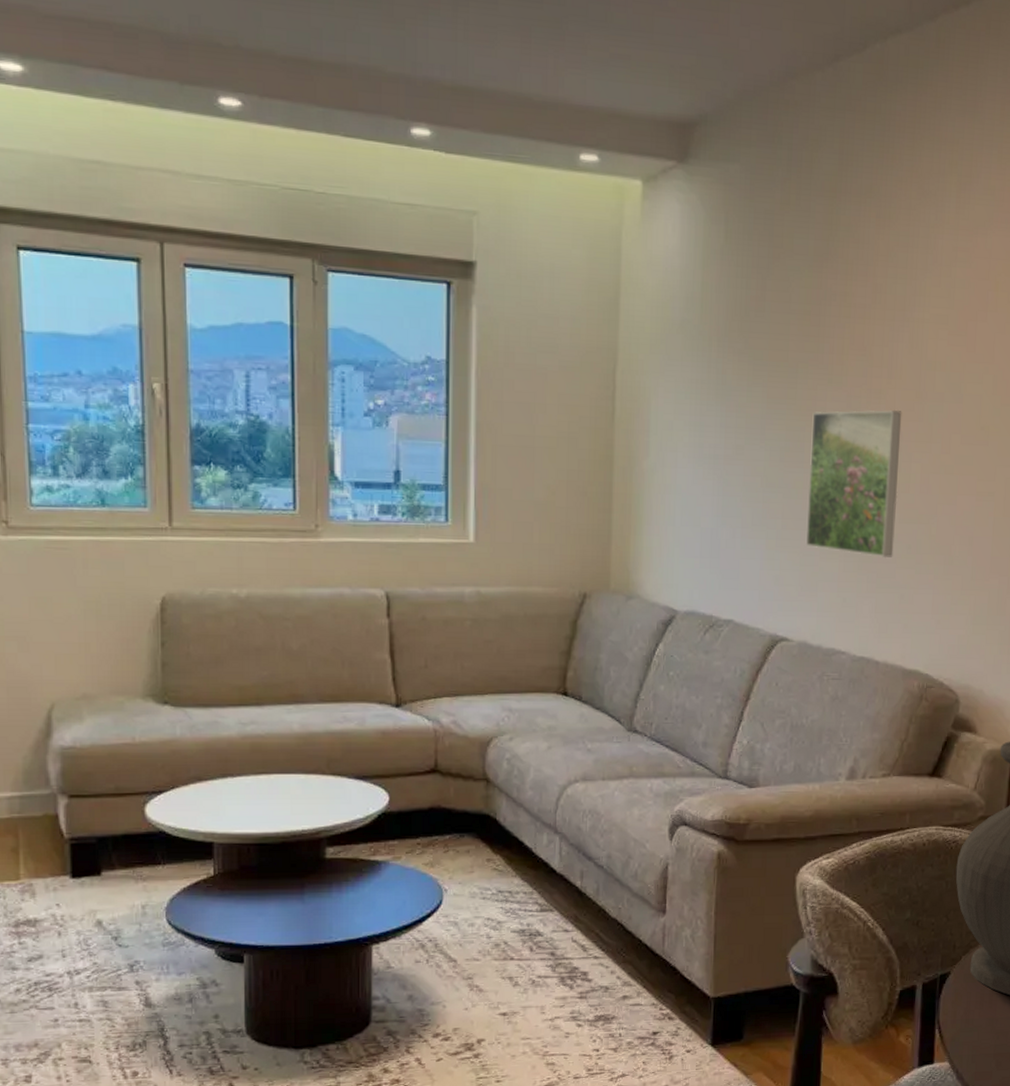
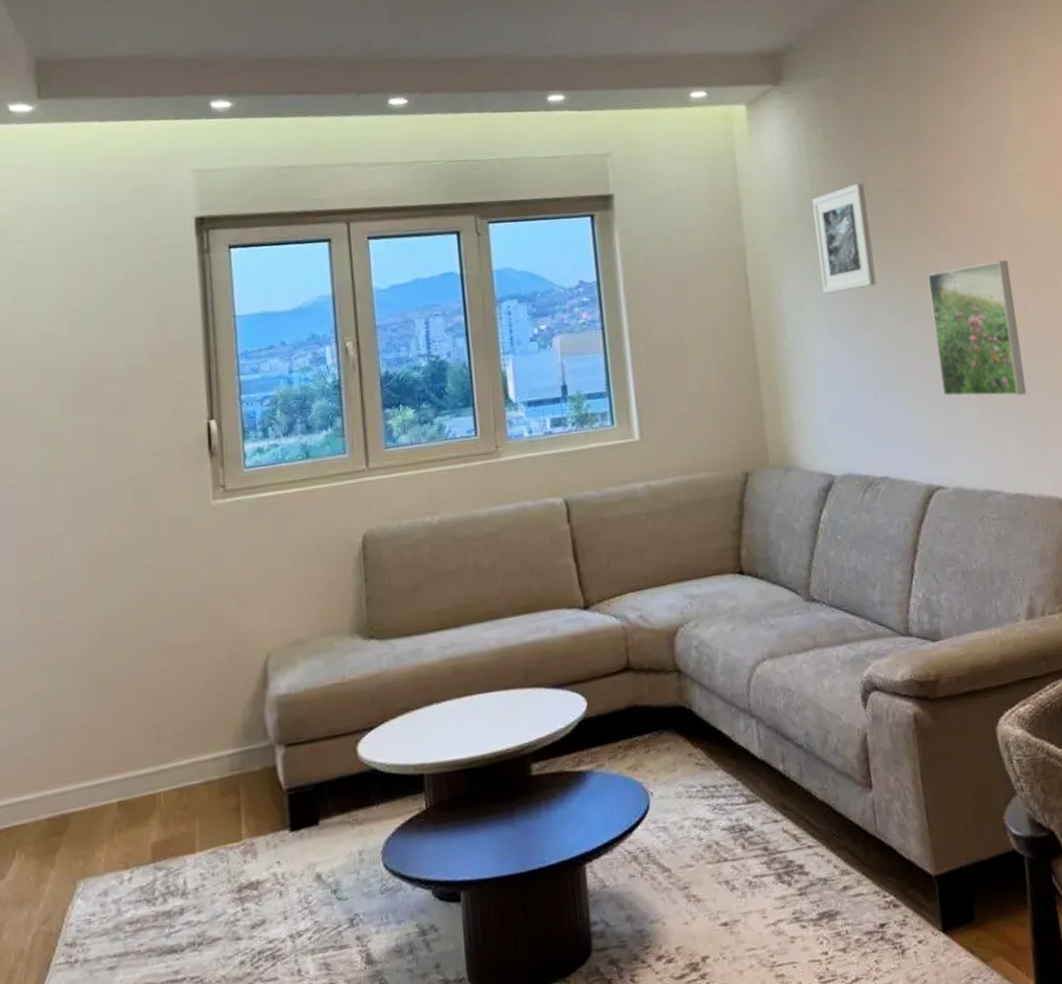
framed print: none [696,296,761,417] -> present [812,182,876,294]

